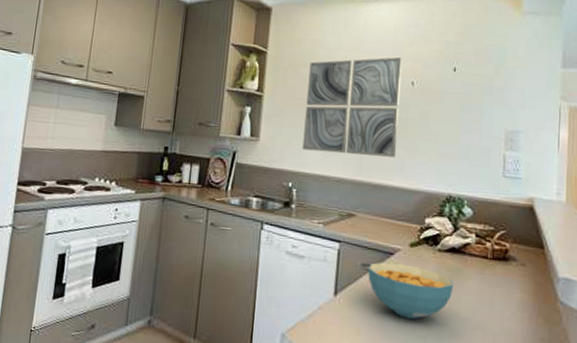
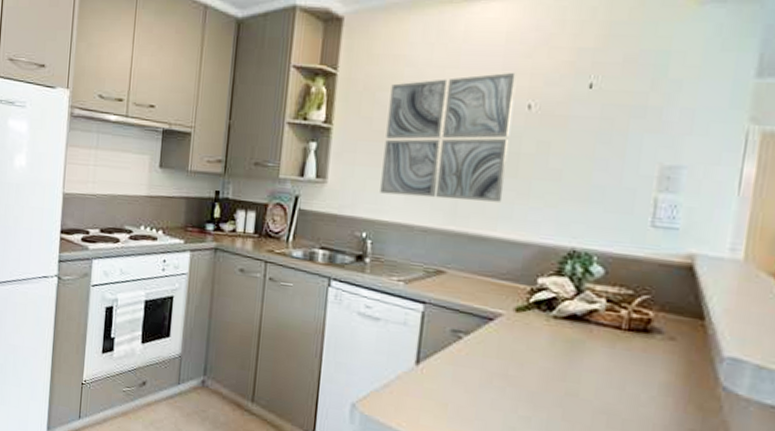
cereal bowl: present [367,262,453,319] -> none [458,328,571,397]

